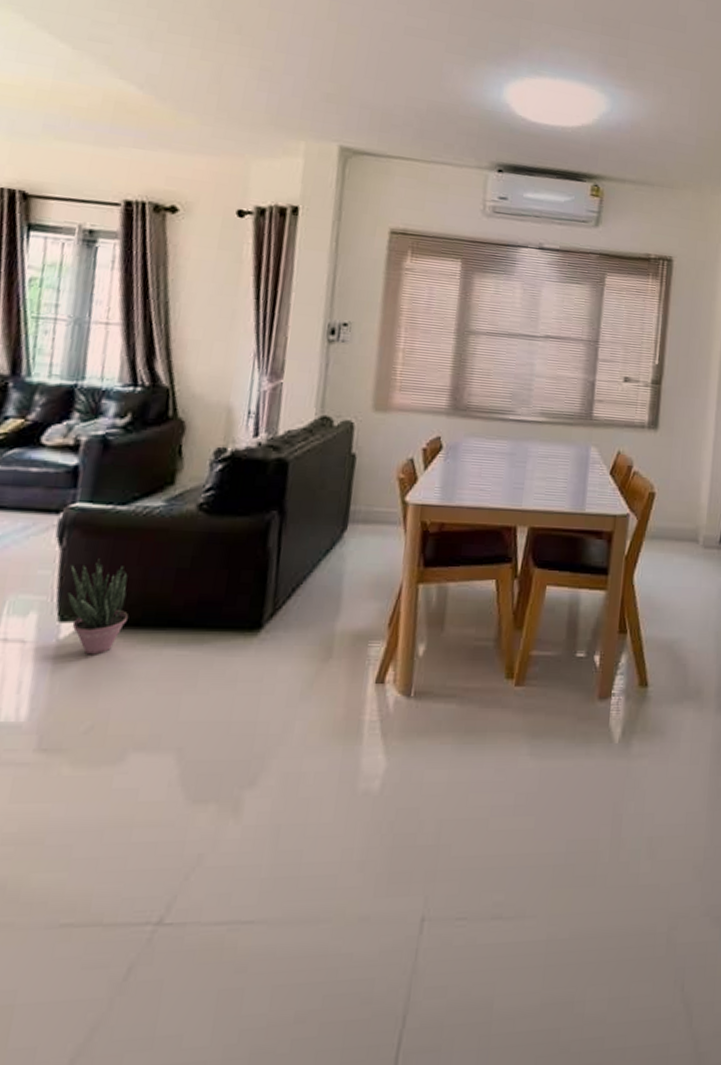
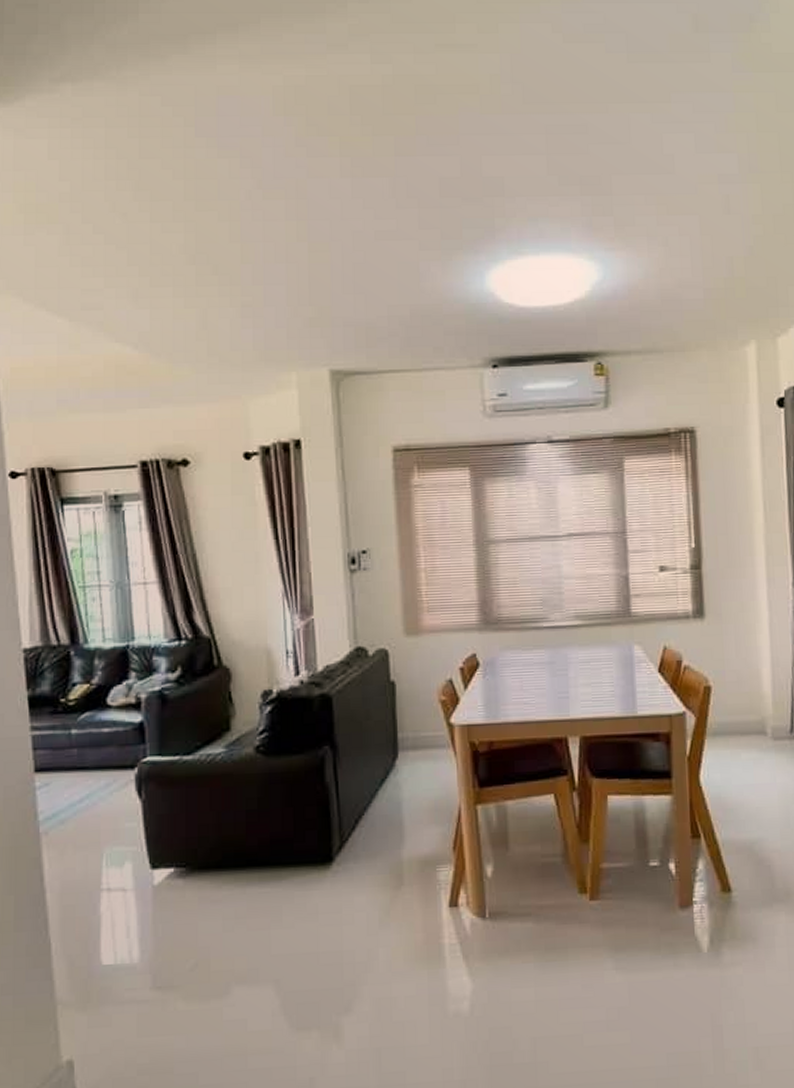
potted plant: present [67,558,128,655] -> none [152,807,210,898]

